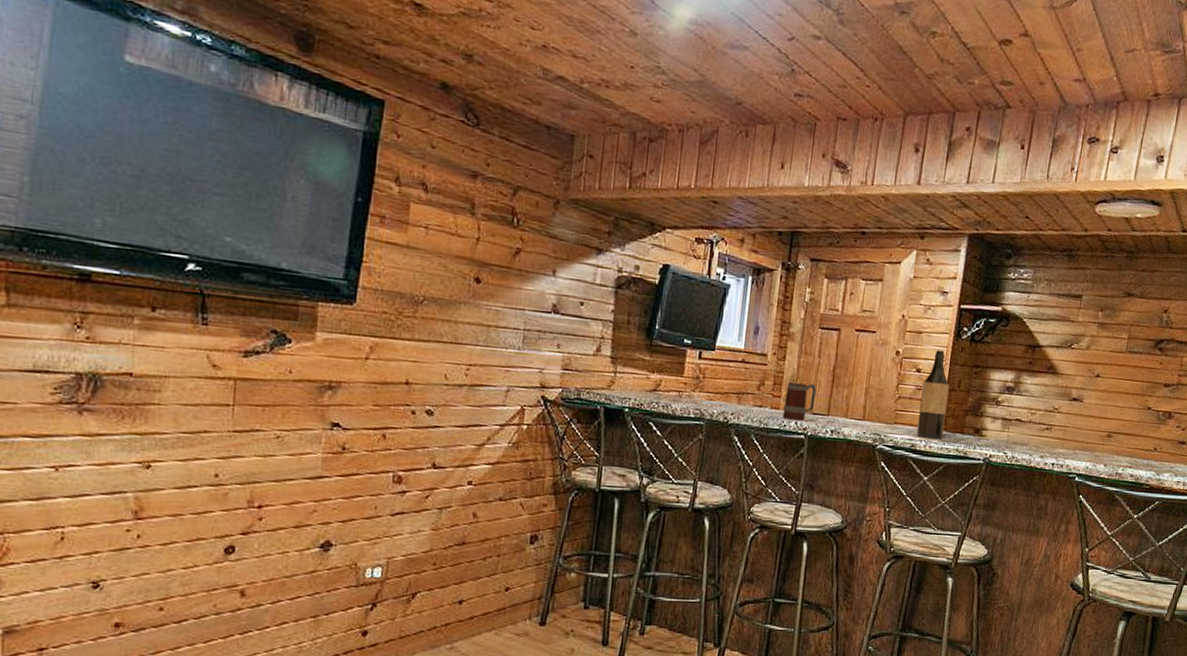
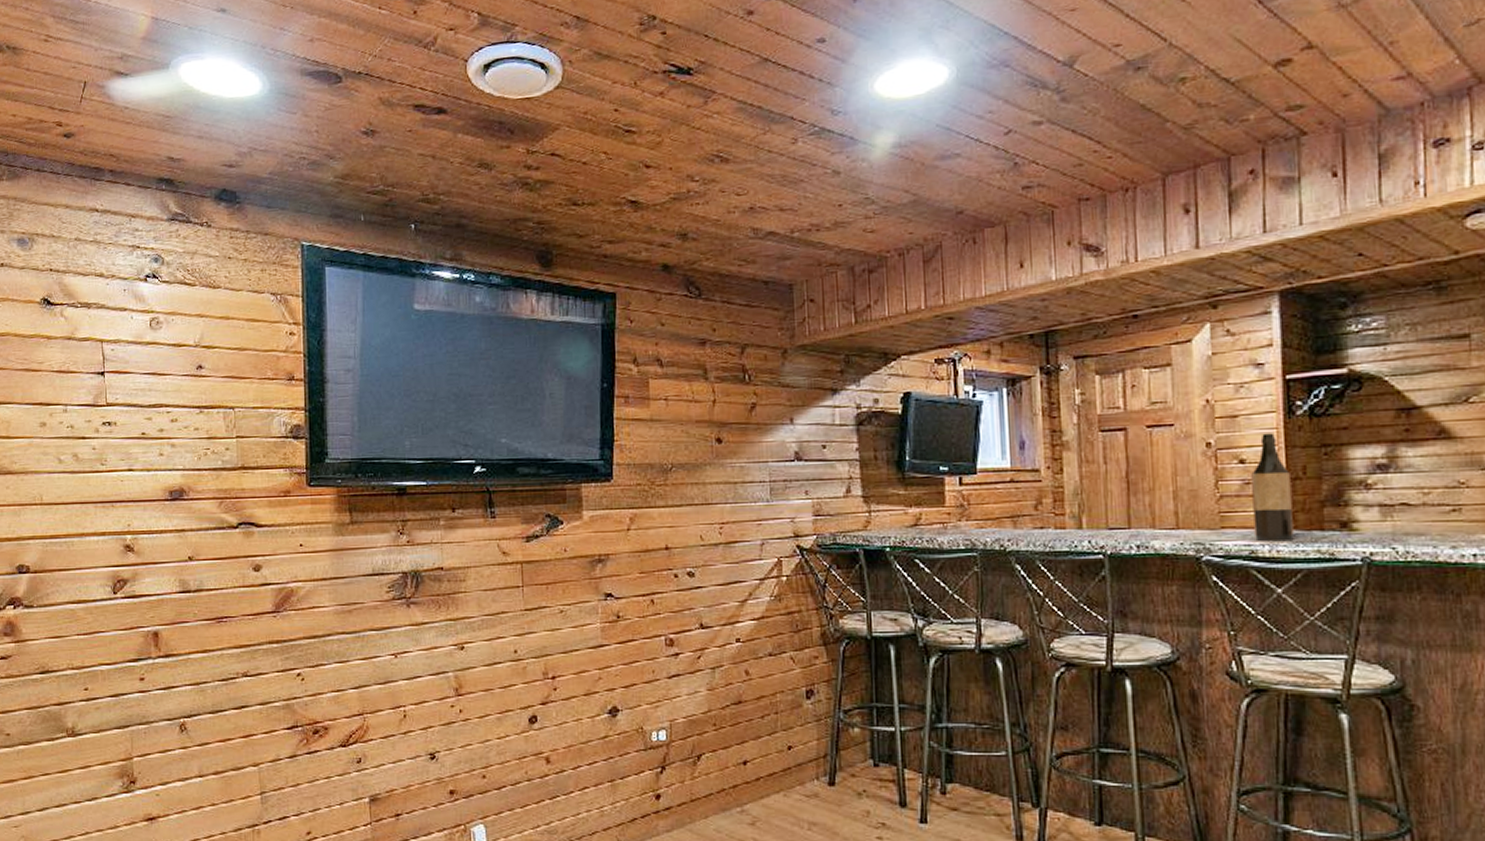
beer mug: present [782,382,817,421] -> none [1070,494,1110,539]

